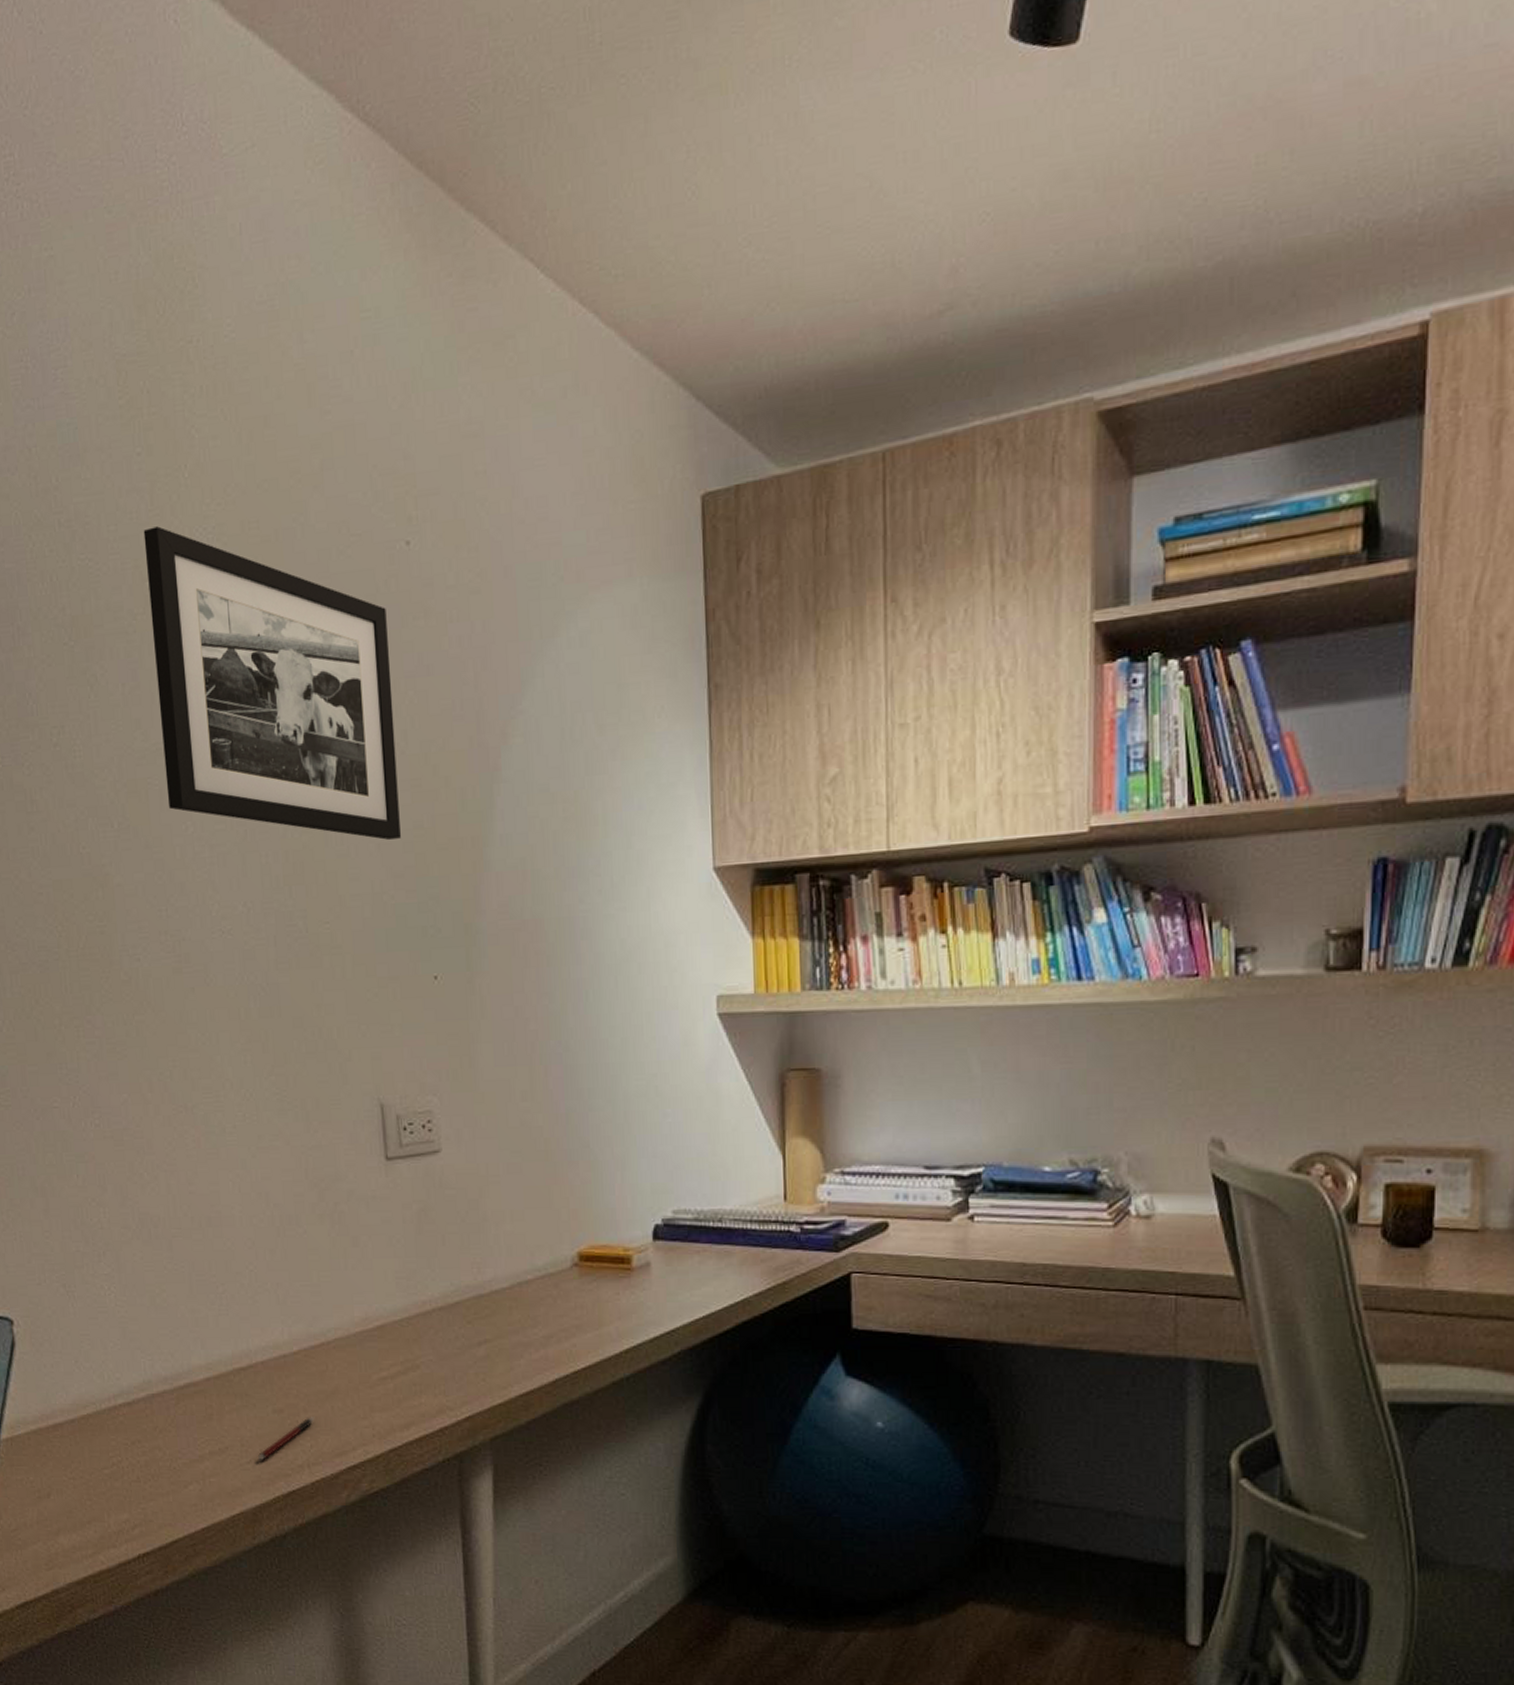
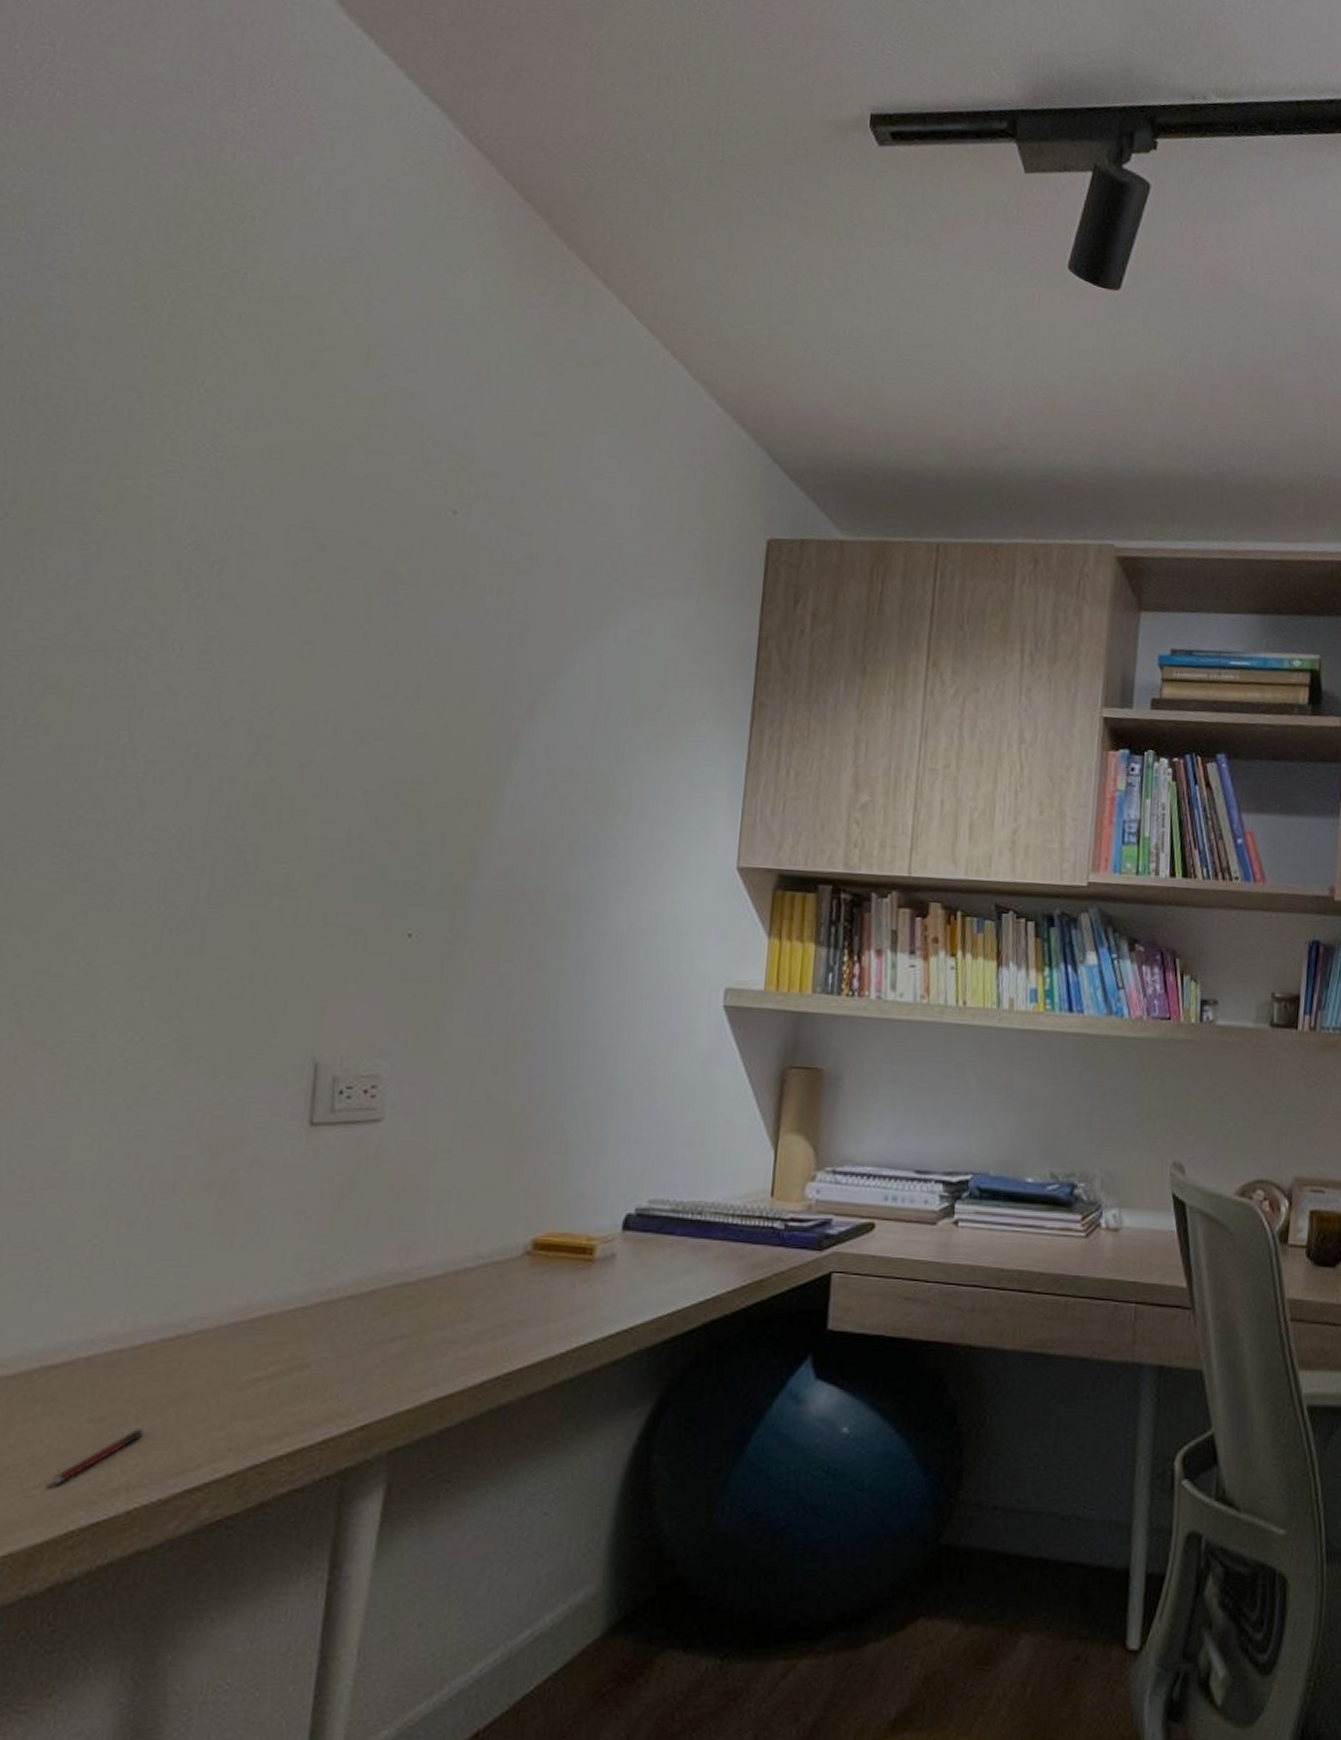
picture frame: present [143,526,401,841] -> none [100,429,418,789]

